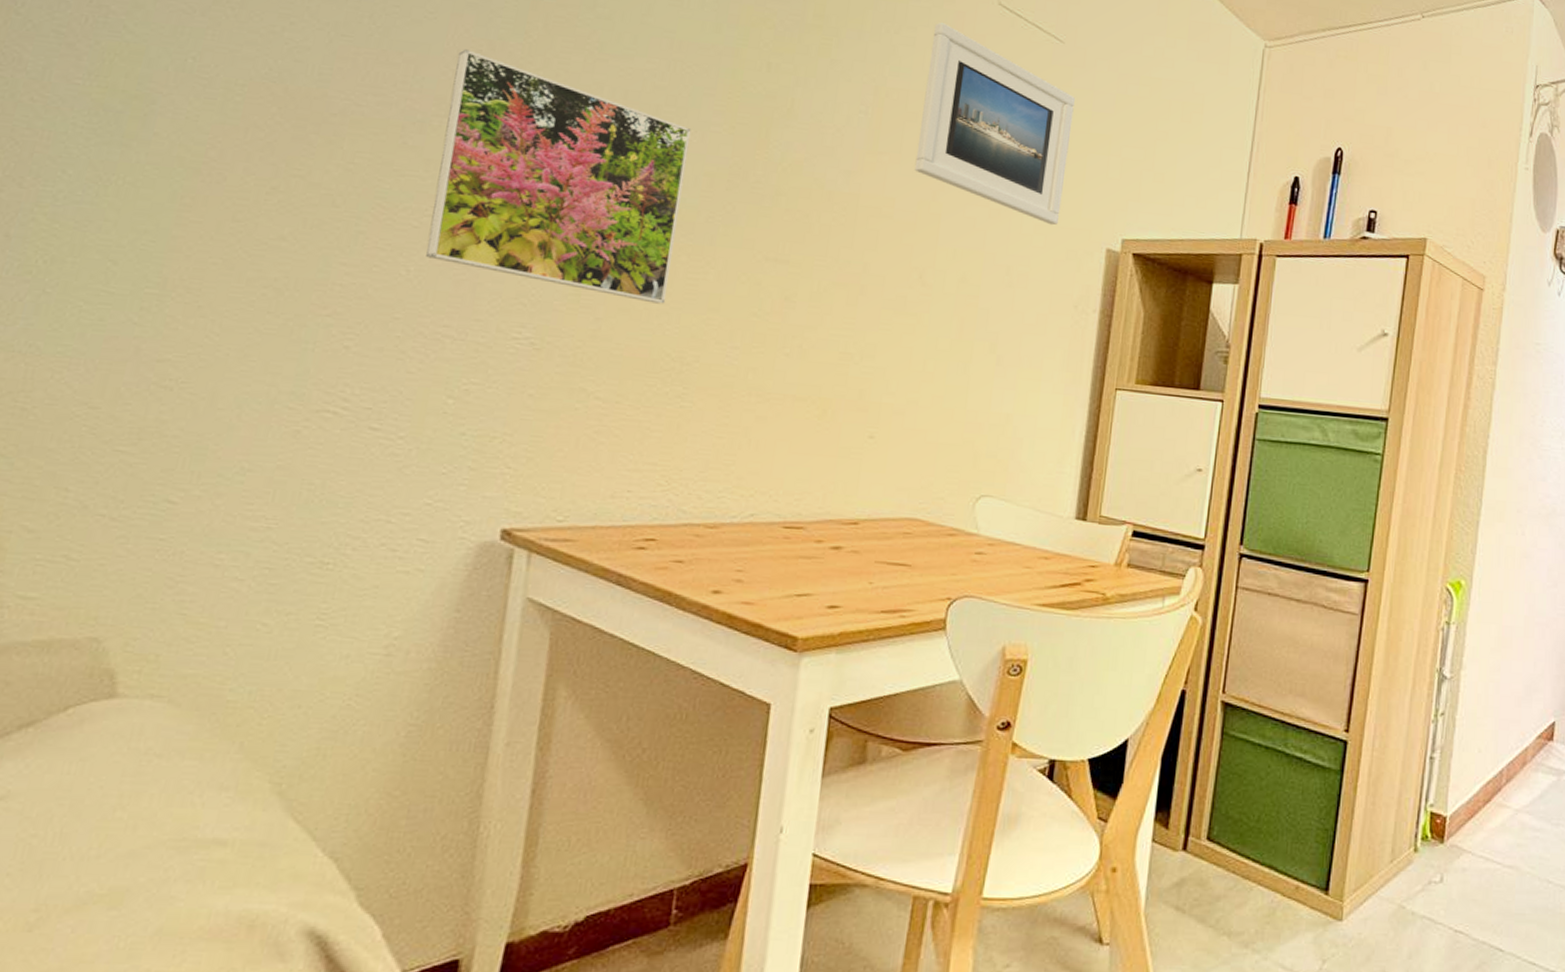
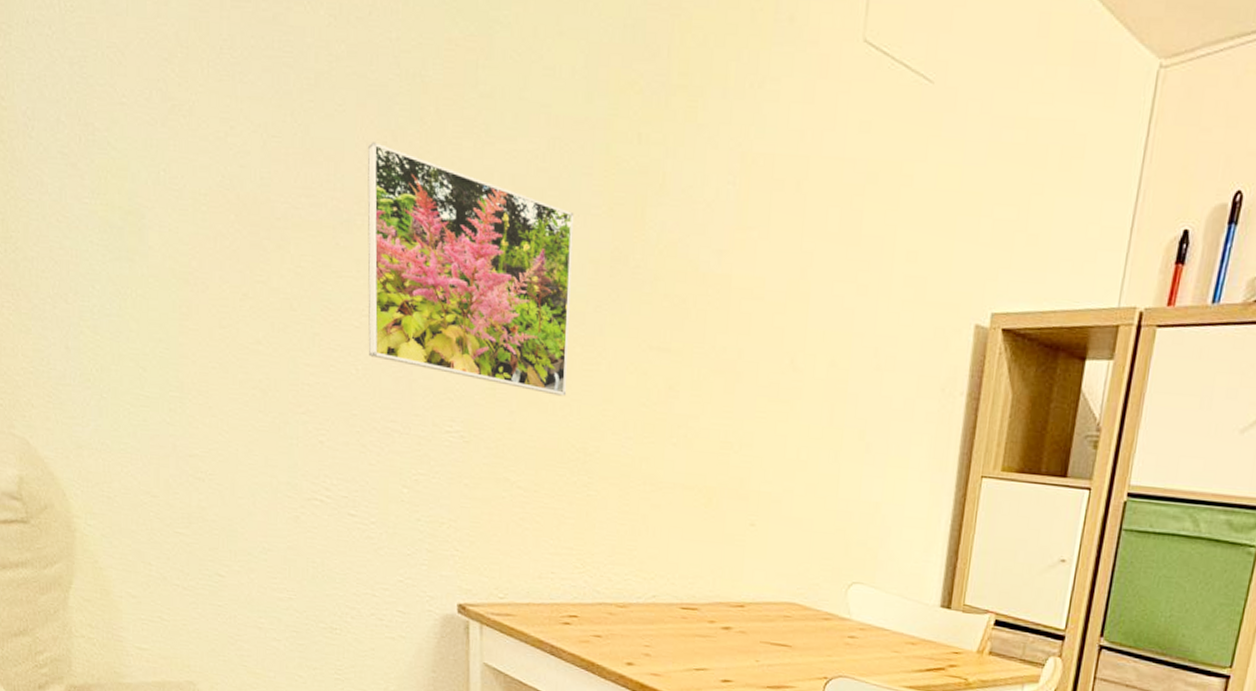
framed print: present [914,22,1075,226] -> none [783,70,945,301]

